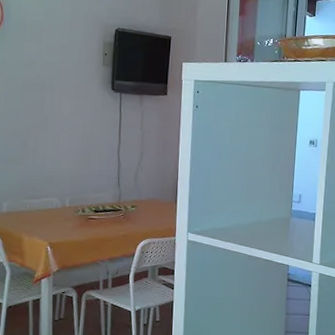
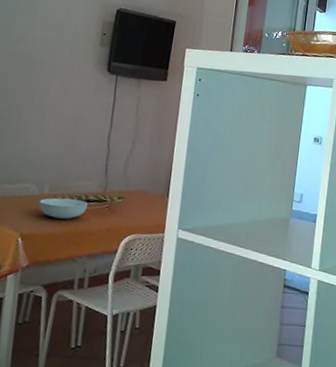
serving bowl: none [62,209,105,228] -> present [38,198,88,219]

